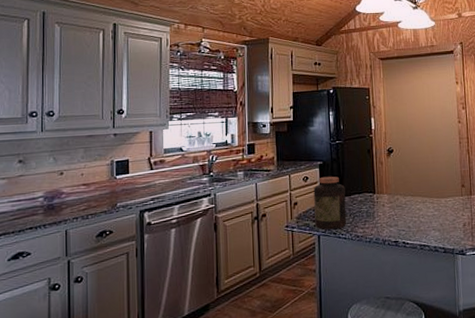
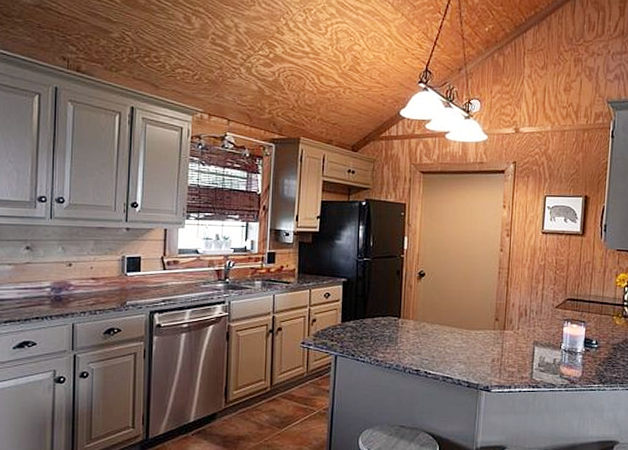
jar: present [313,176,347,230] -> none [332,294,369,352]

